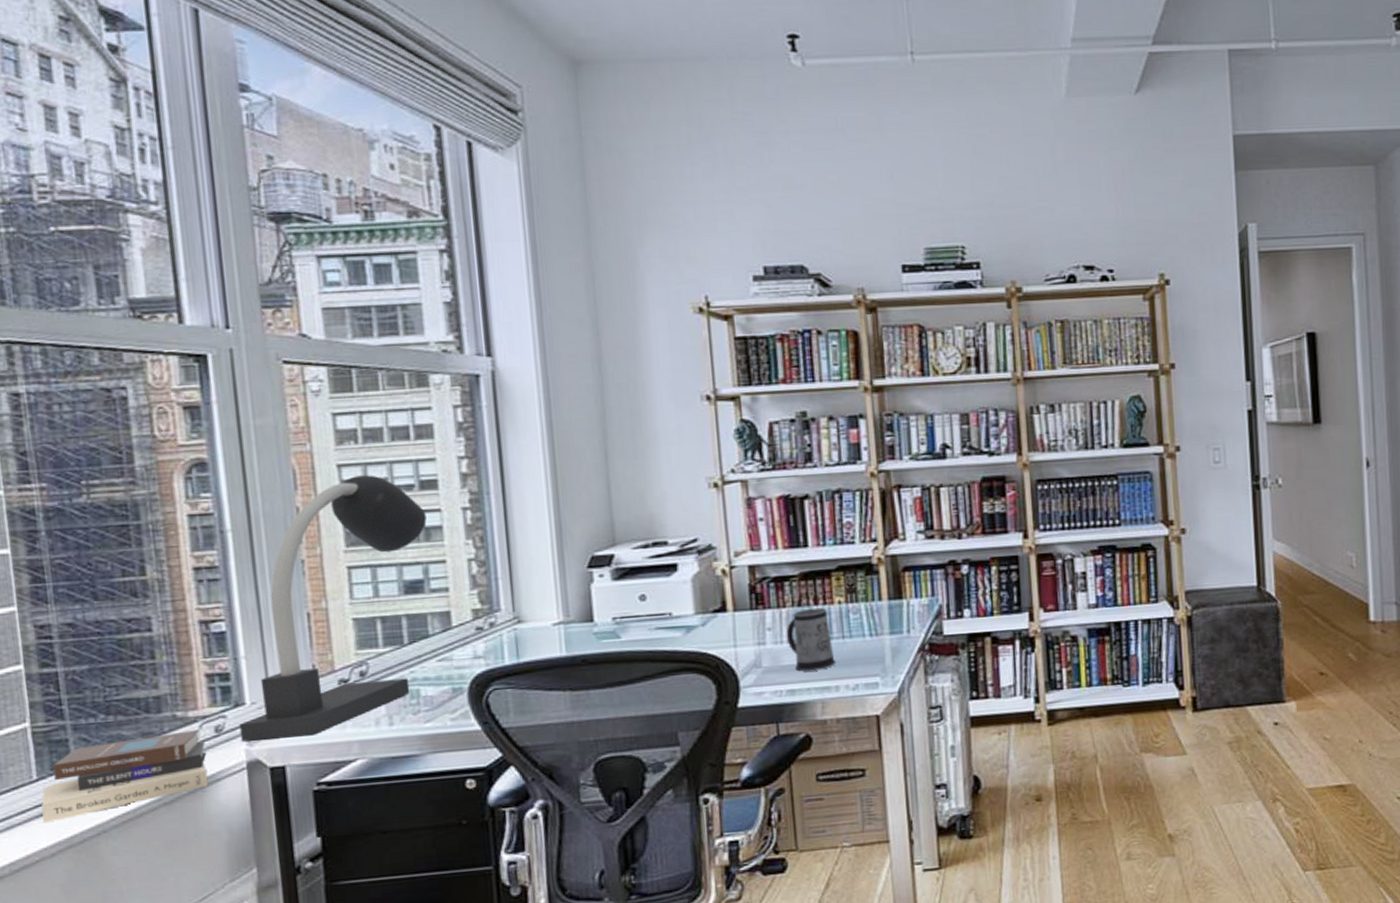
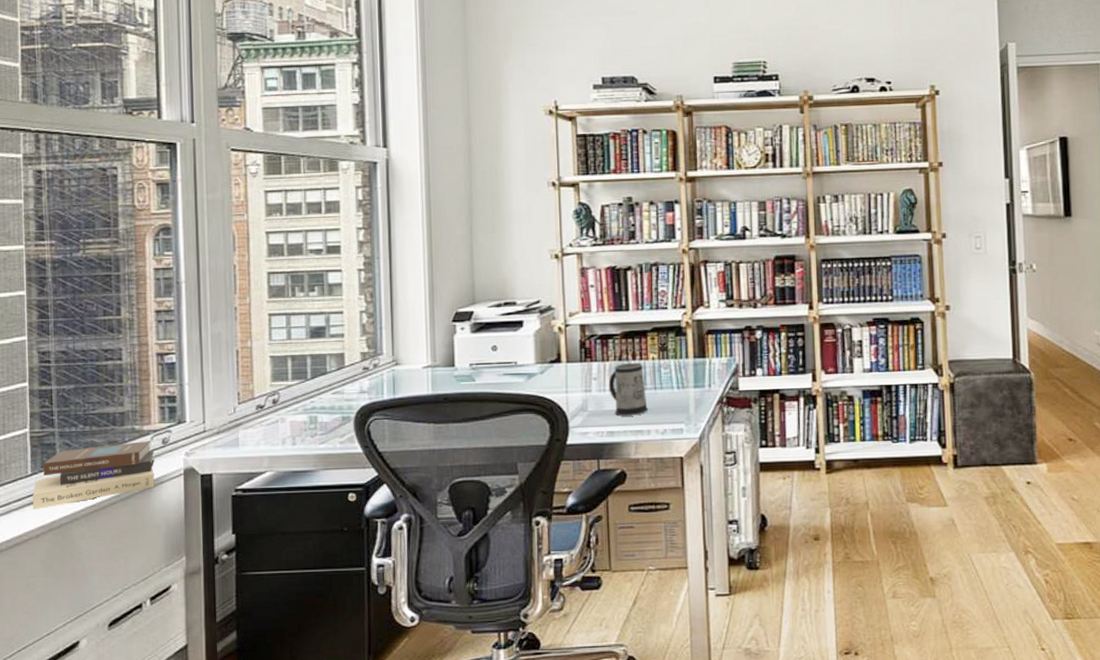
desk lamp: present [239,475,427,742] -> none [180,241,330,452]

